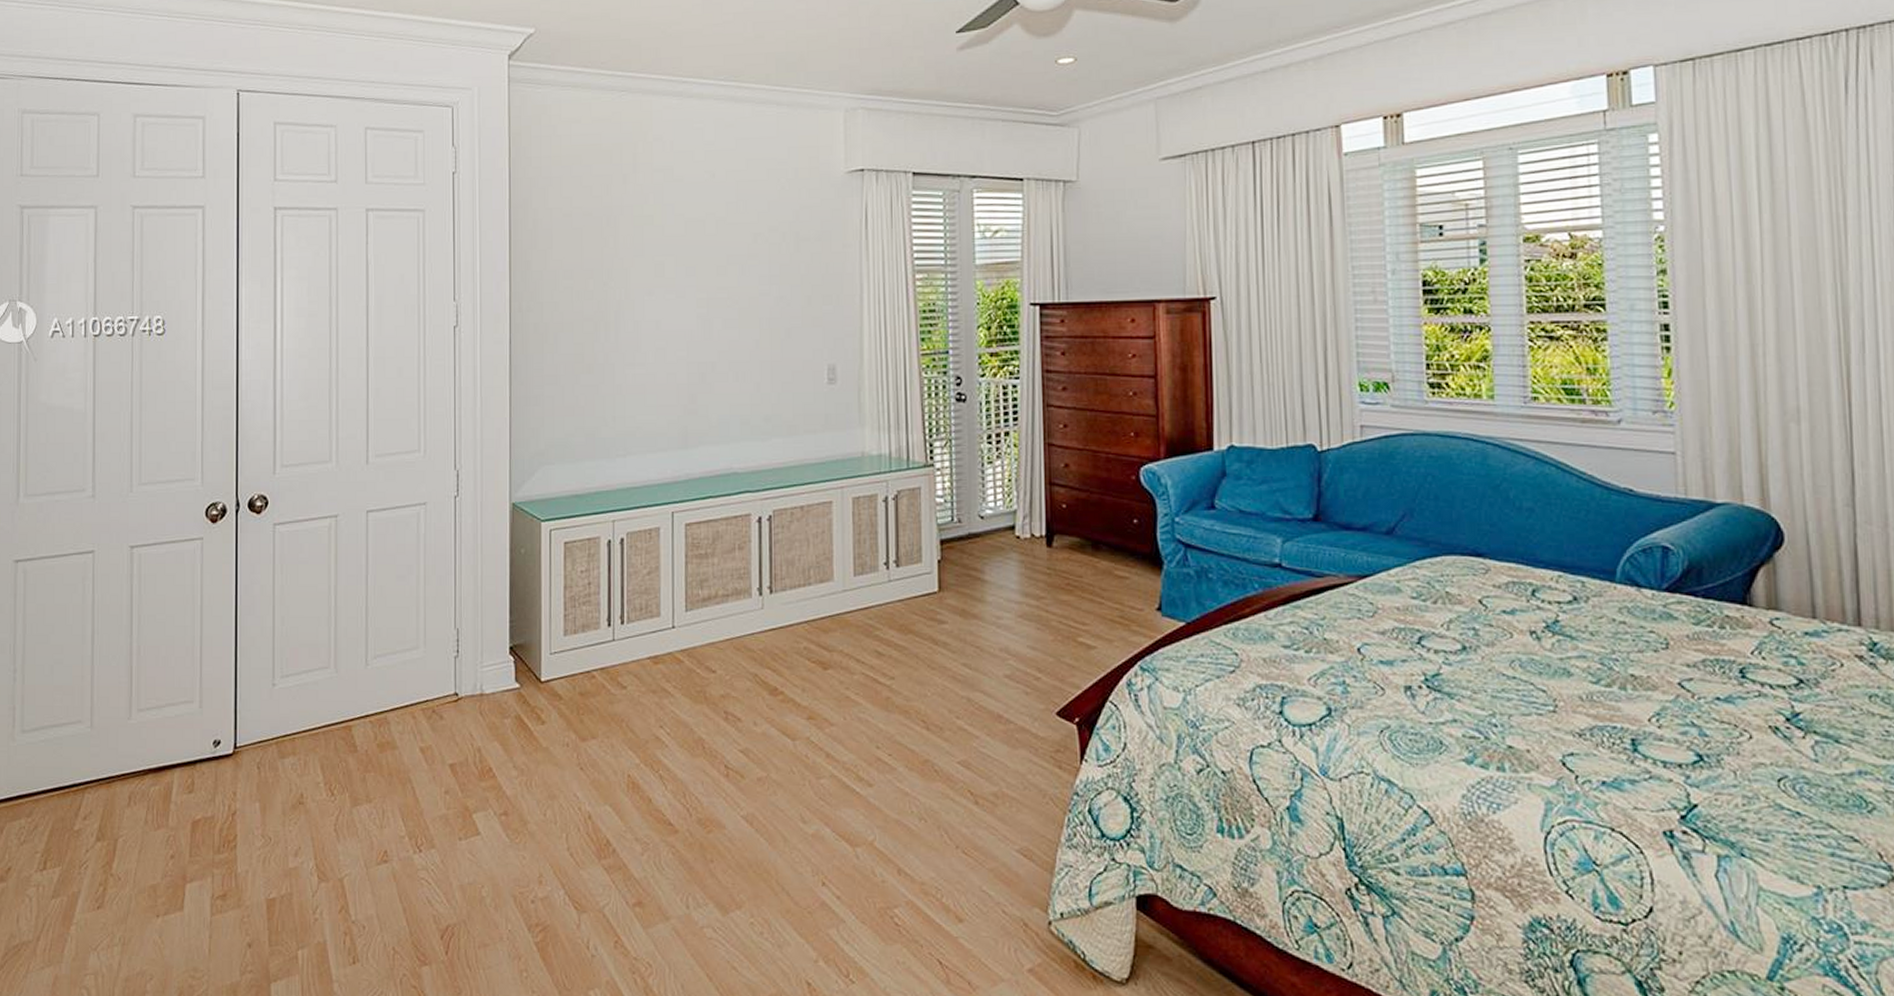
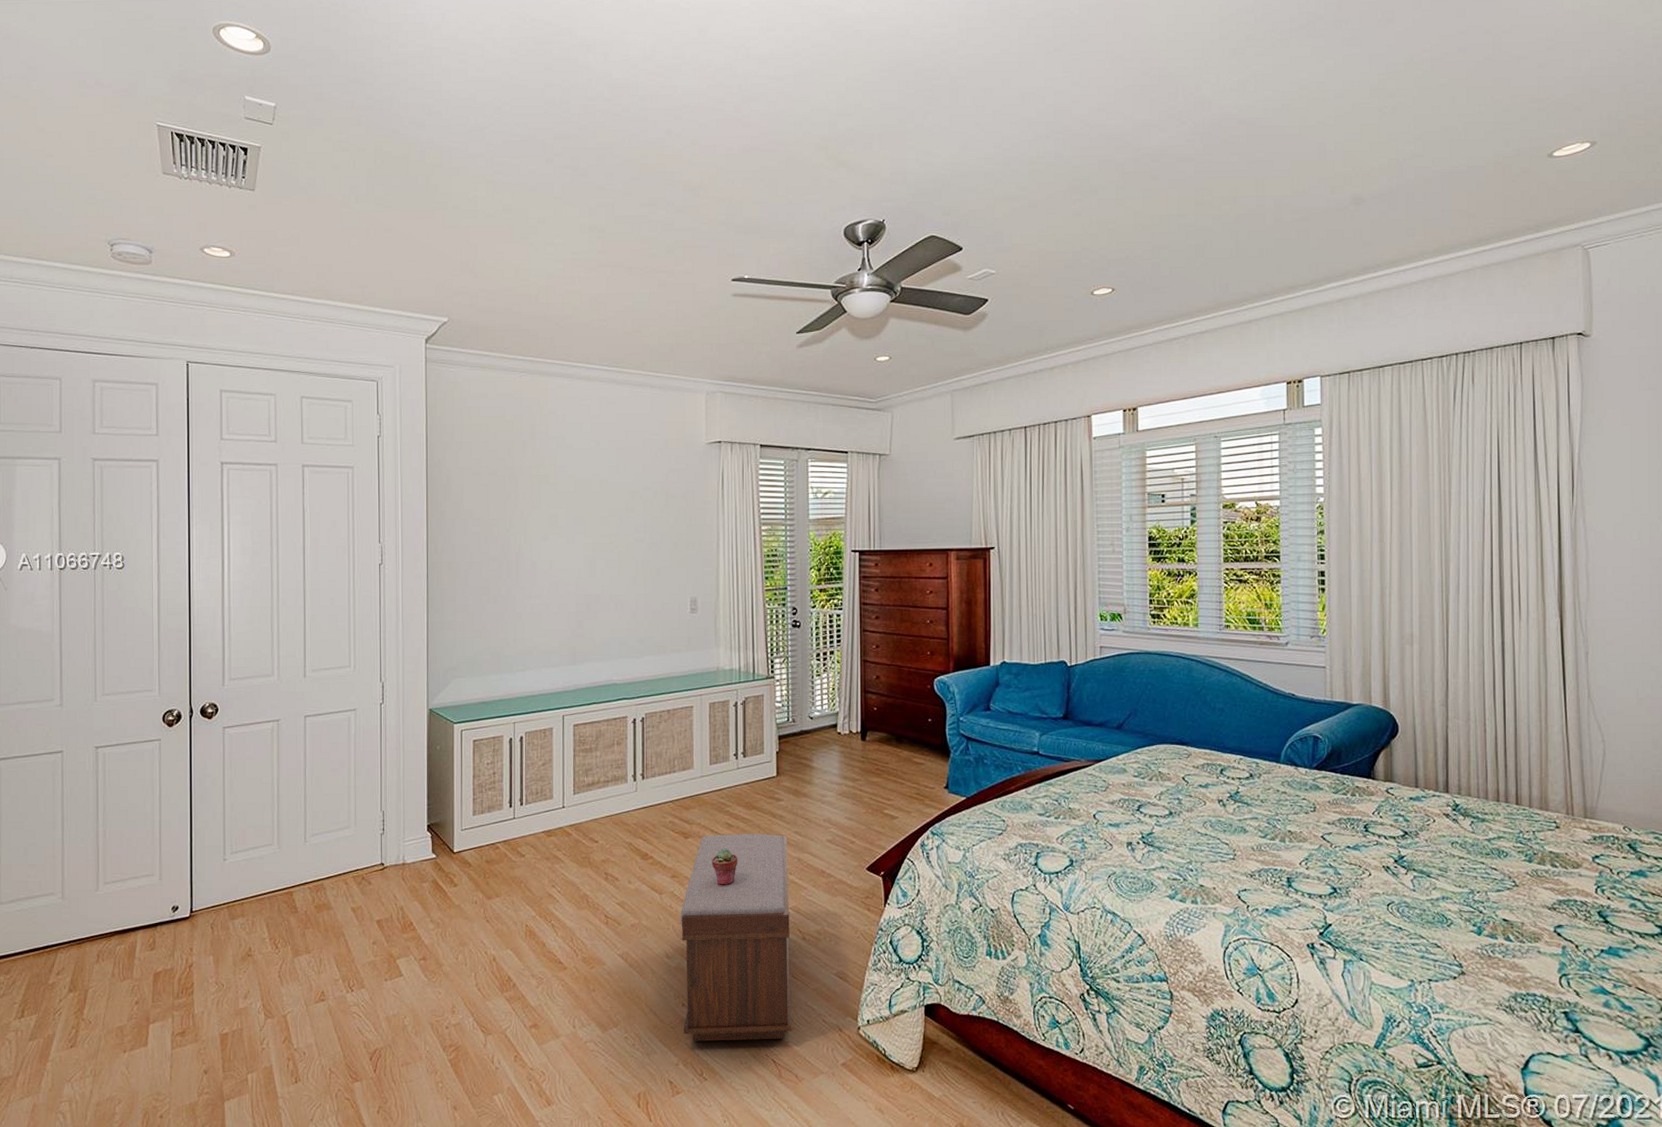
bench: none [818,664,961,934] -> present [680,833,791,1041]
potted succulent: none [857,683,891,732] -> present [711,848,738,886]

